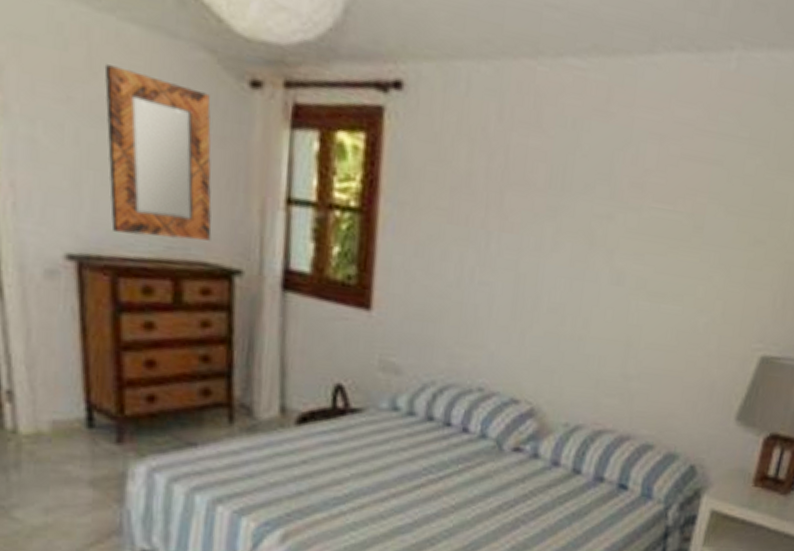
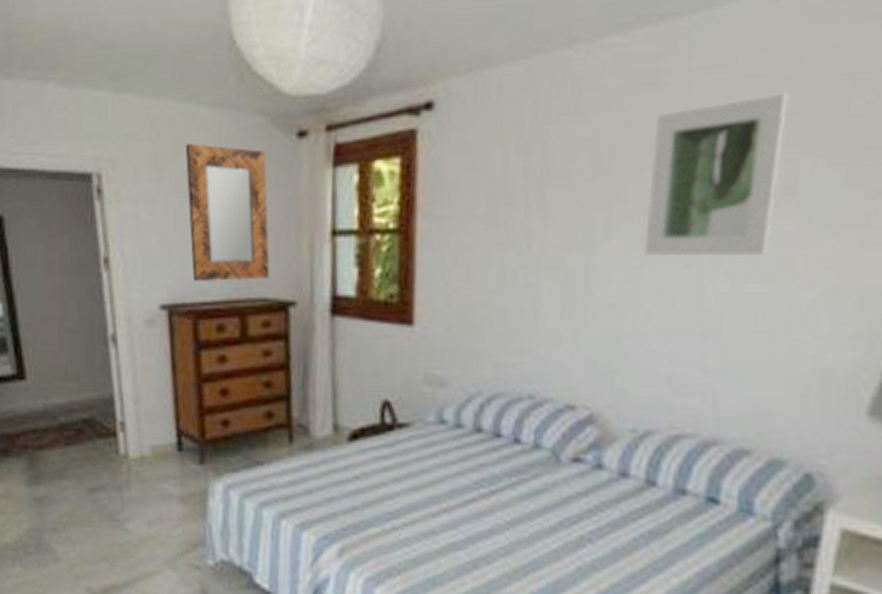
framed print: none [585,140,704,281] -> present [644,93,788,255]

